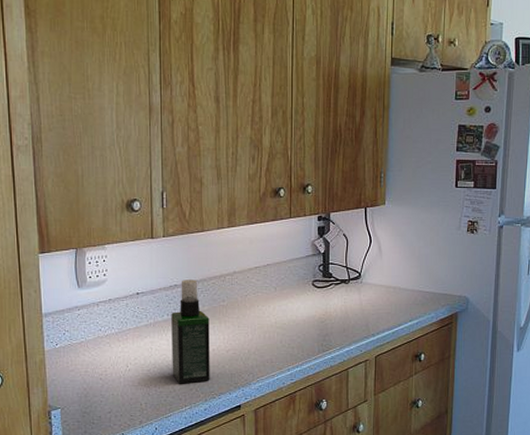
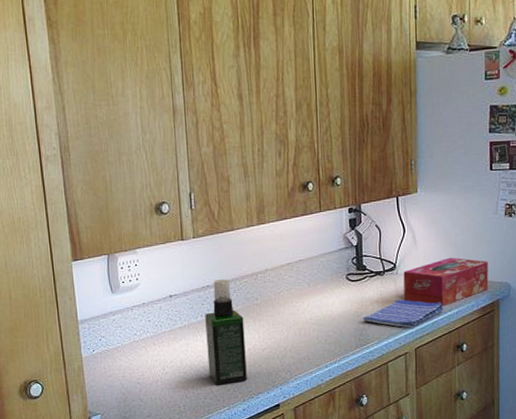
dish towel: none [327,308,405,336] -> present [363,299,444,328]
tissue box: none [367,269,449,317] -> present [403,257,489,307]

